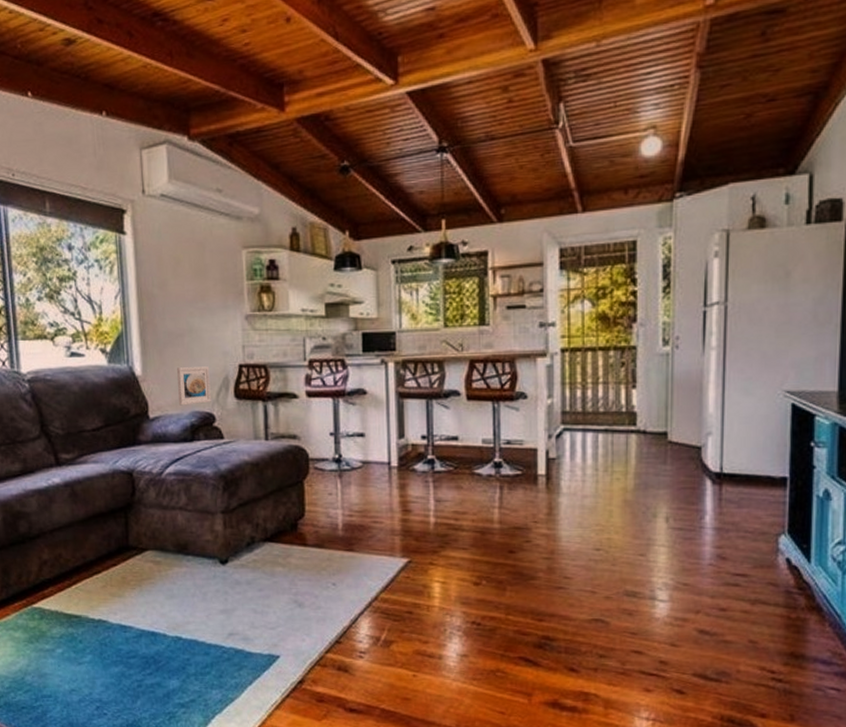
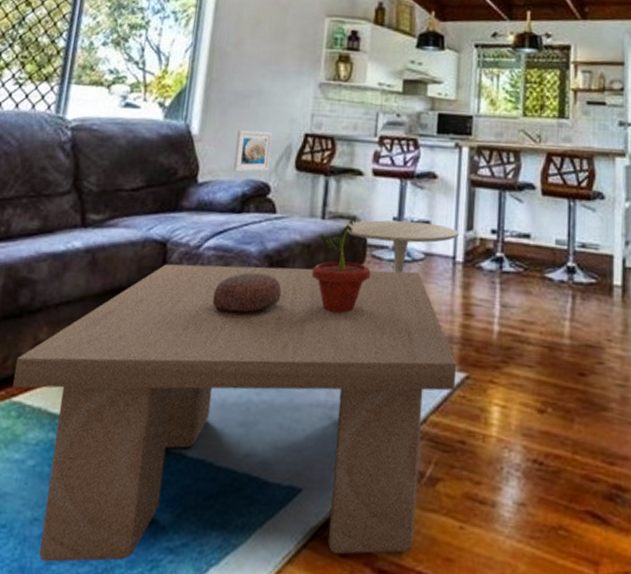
coffee table: none [29,479,400,718] -> present [13,264,457,563]
decorative bowl: none [180,491,239,526] -> present [212,272,282,314]
potted plant: none [263,434,316,518] -> present [311,215,371,313]
side table: none [286,435,392,481] -> present [344,220,459,273]

